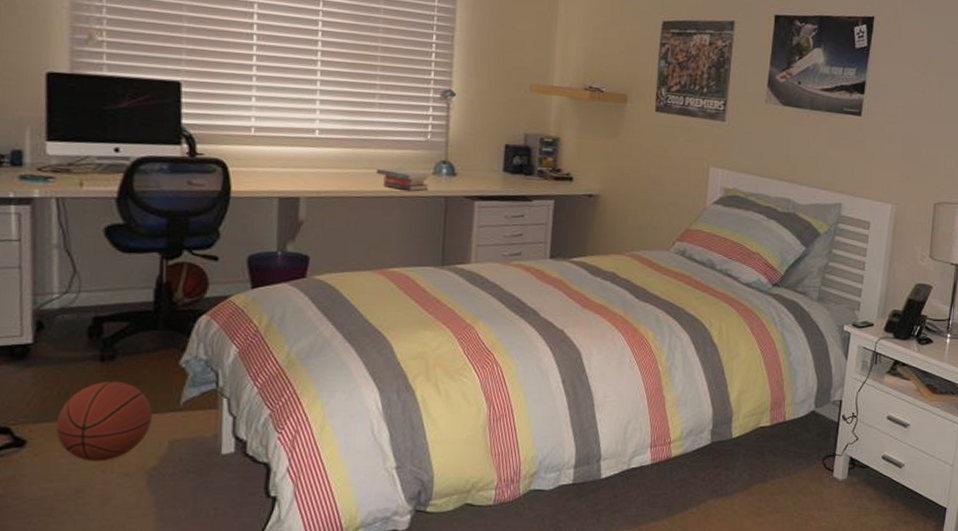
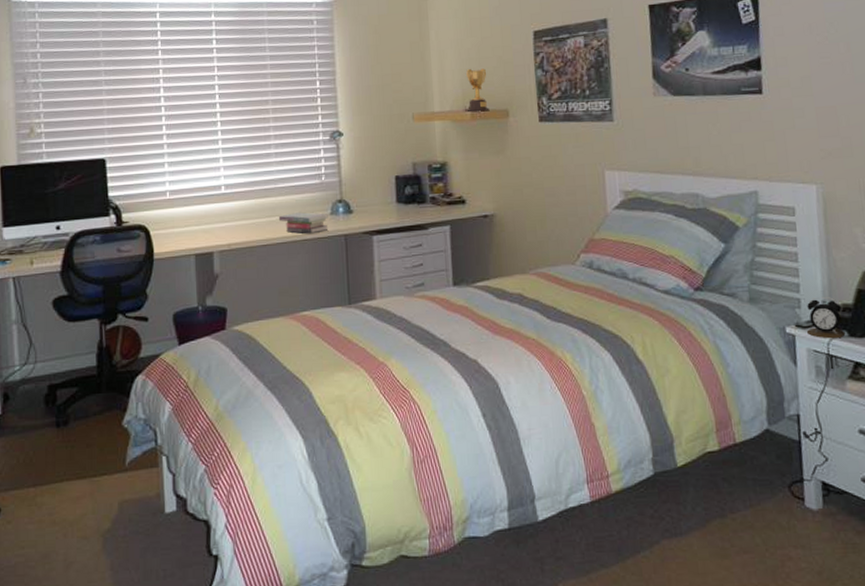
basketball: present [55,381,153,462] -> none [23,445,103,527]
award: none [586,48,610,94] -> present [466,68,490,112]
alarm clock: none [860,302,892,339] -> present [806,296,846,339]

